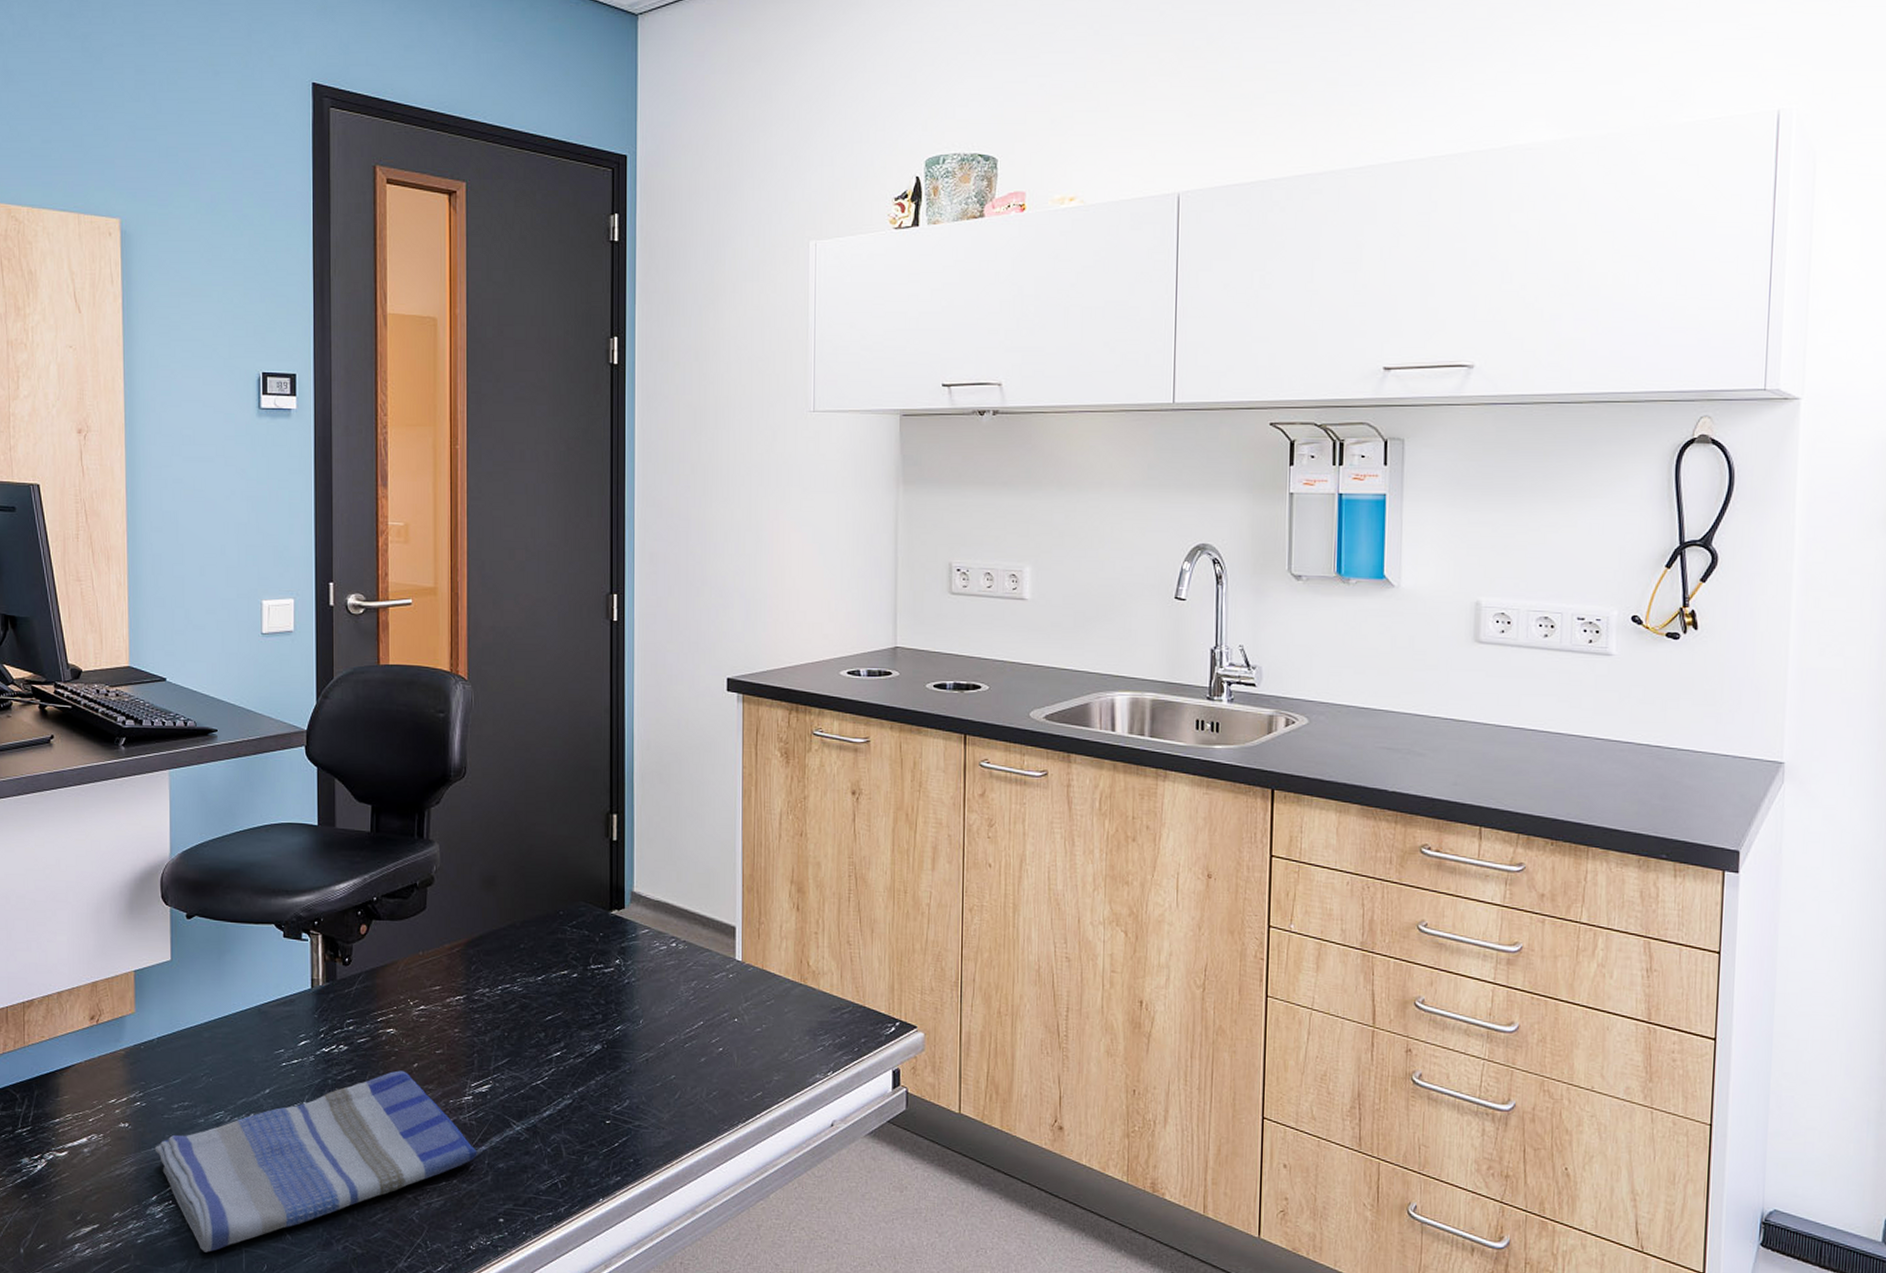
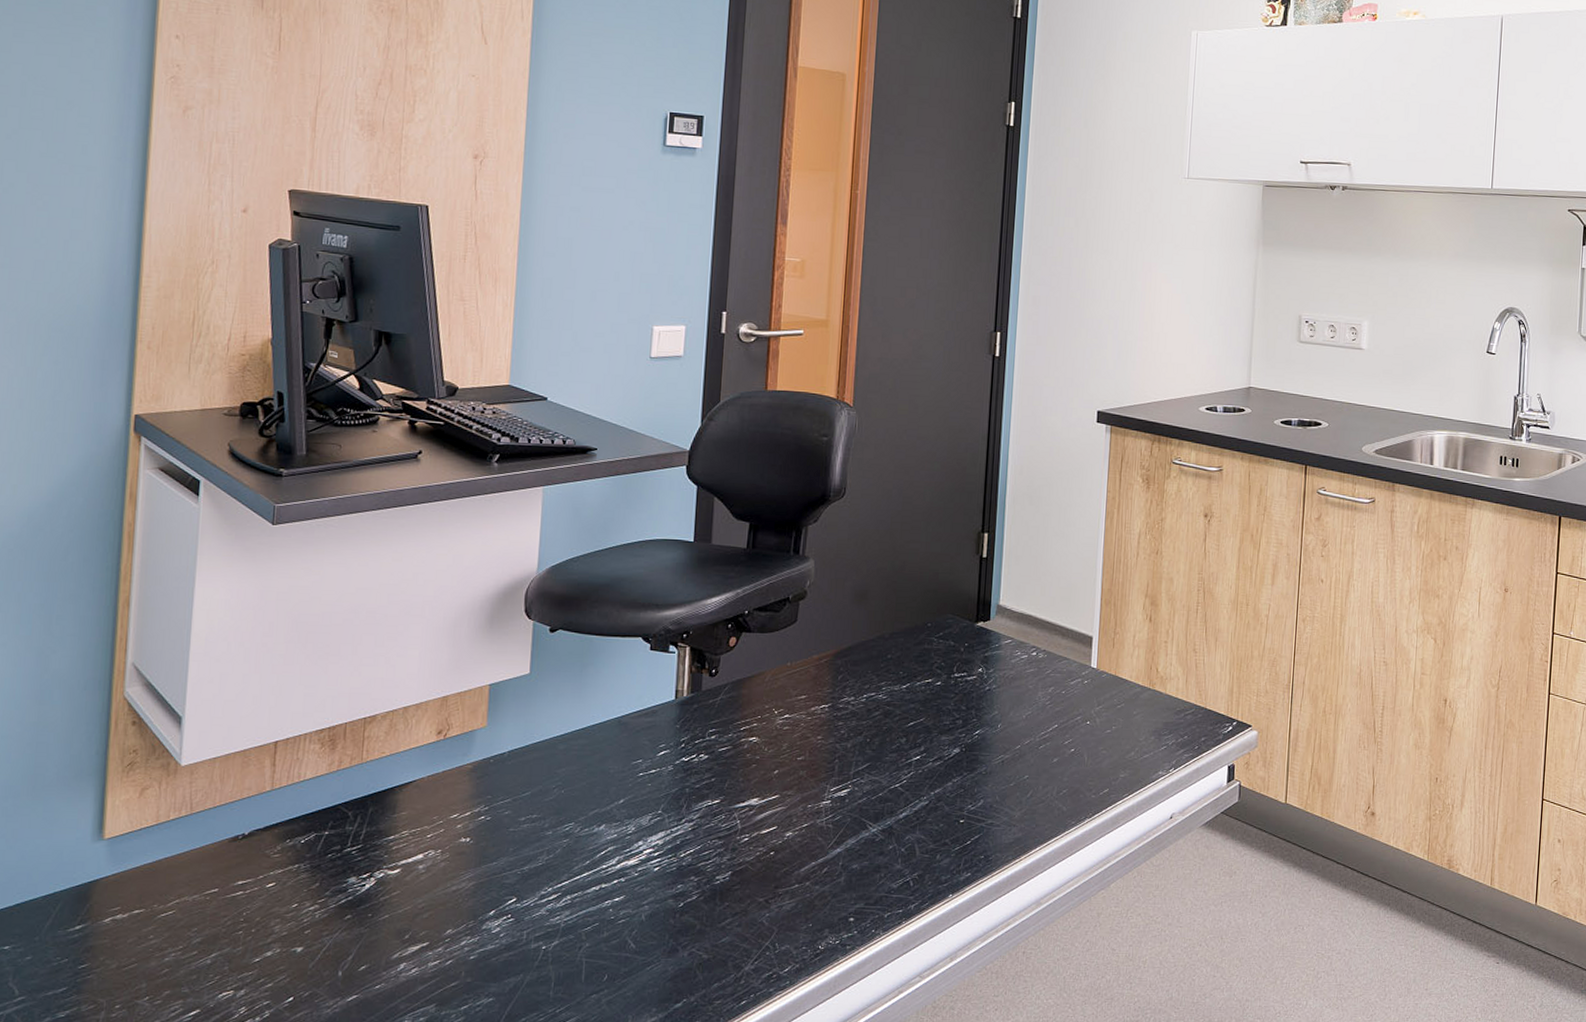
dish towel: present [154,1070,477,1253] -> none [496,777,832,965]

